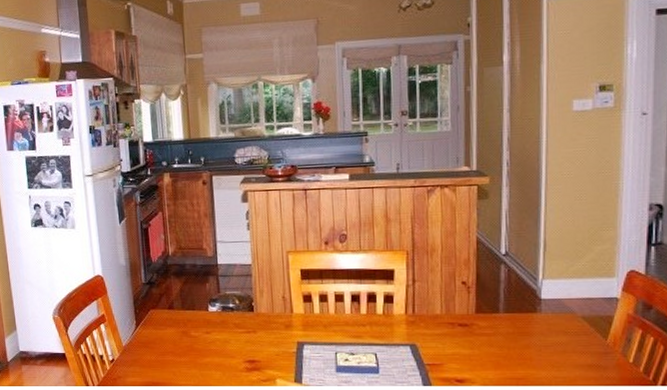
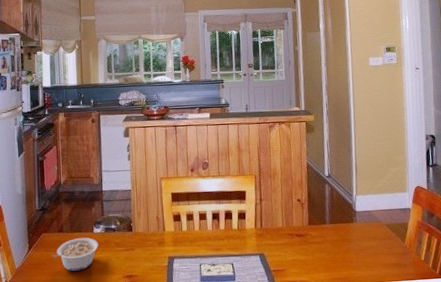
legume: none [161,316,215,352] -> present [51,238,99,271]

